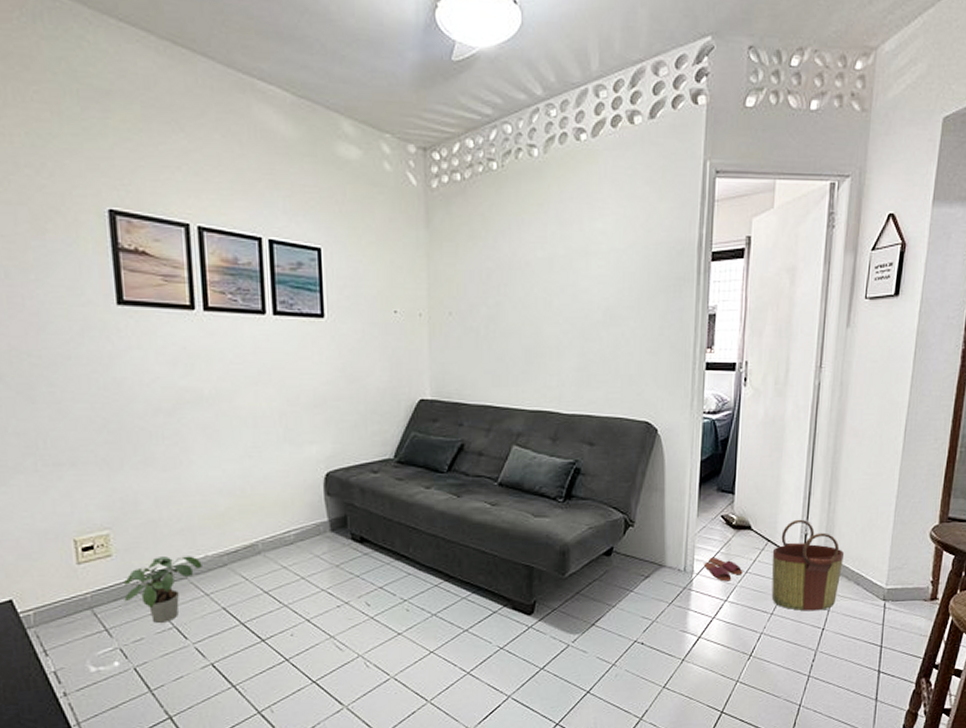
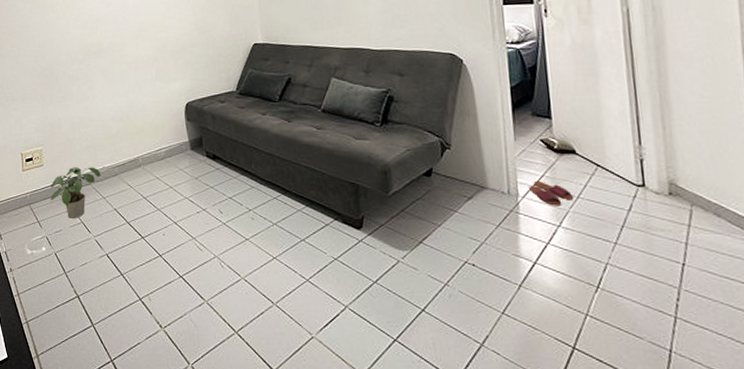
shopping bag: present [771,519,845,611] -> none [604,144,695,243]

